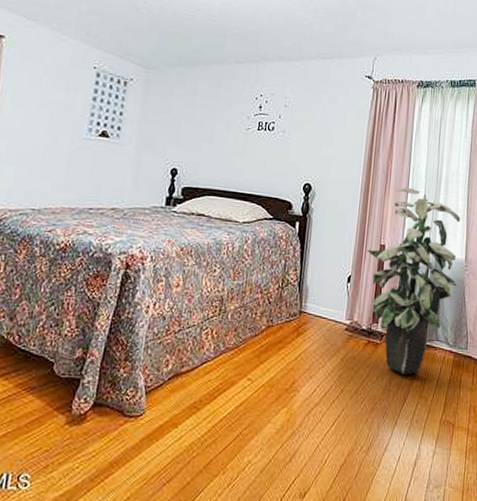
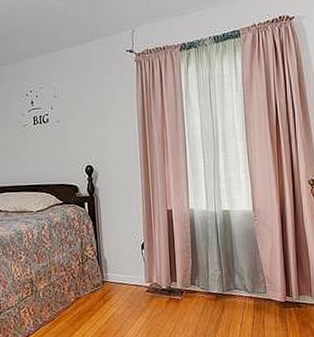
indoor plant: present [367,187,460,375] -> none [156,151,248,324]

